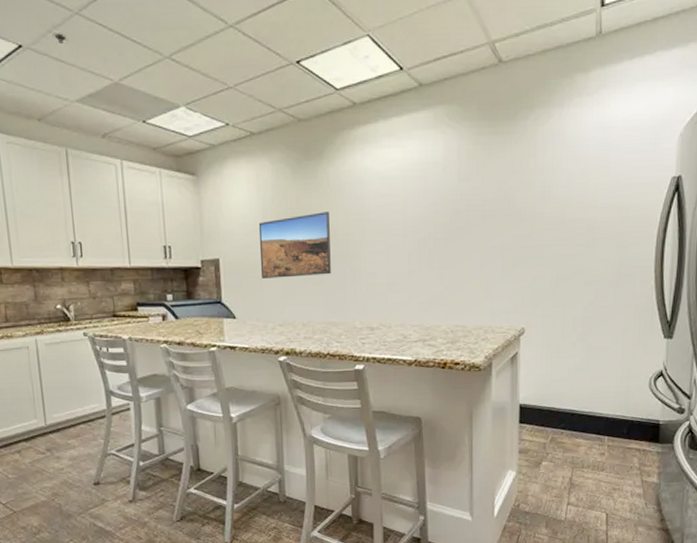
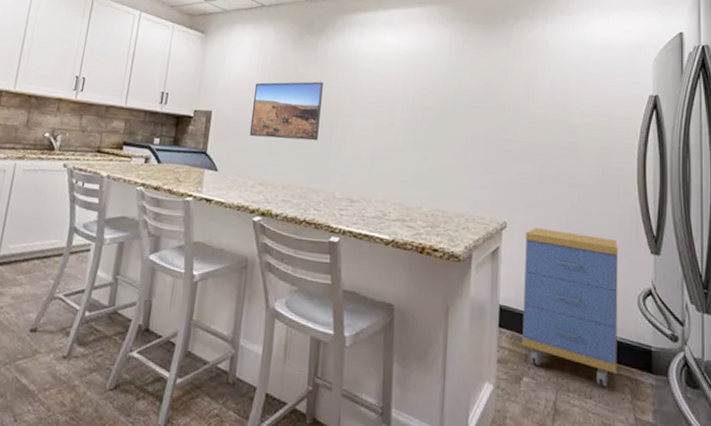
storage cabinet: none [541,329,633,460] -> present [522,228,619,387]

